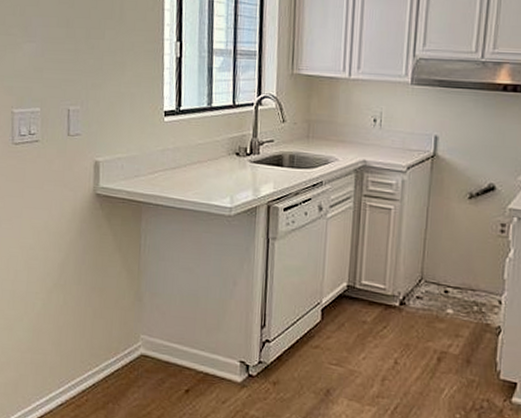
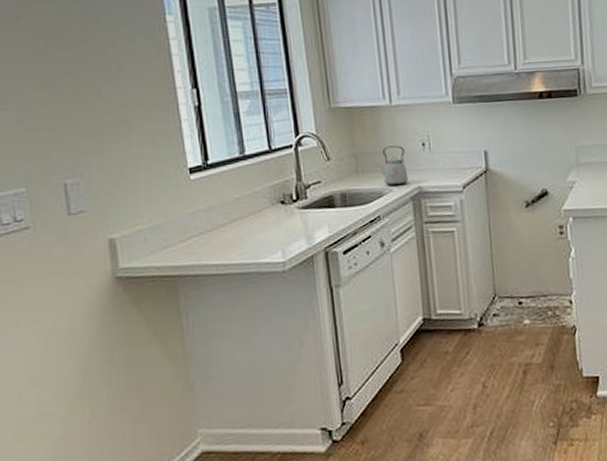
kettle: none [326,117,356,157] -> present [376,145,409,186]

